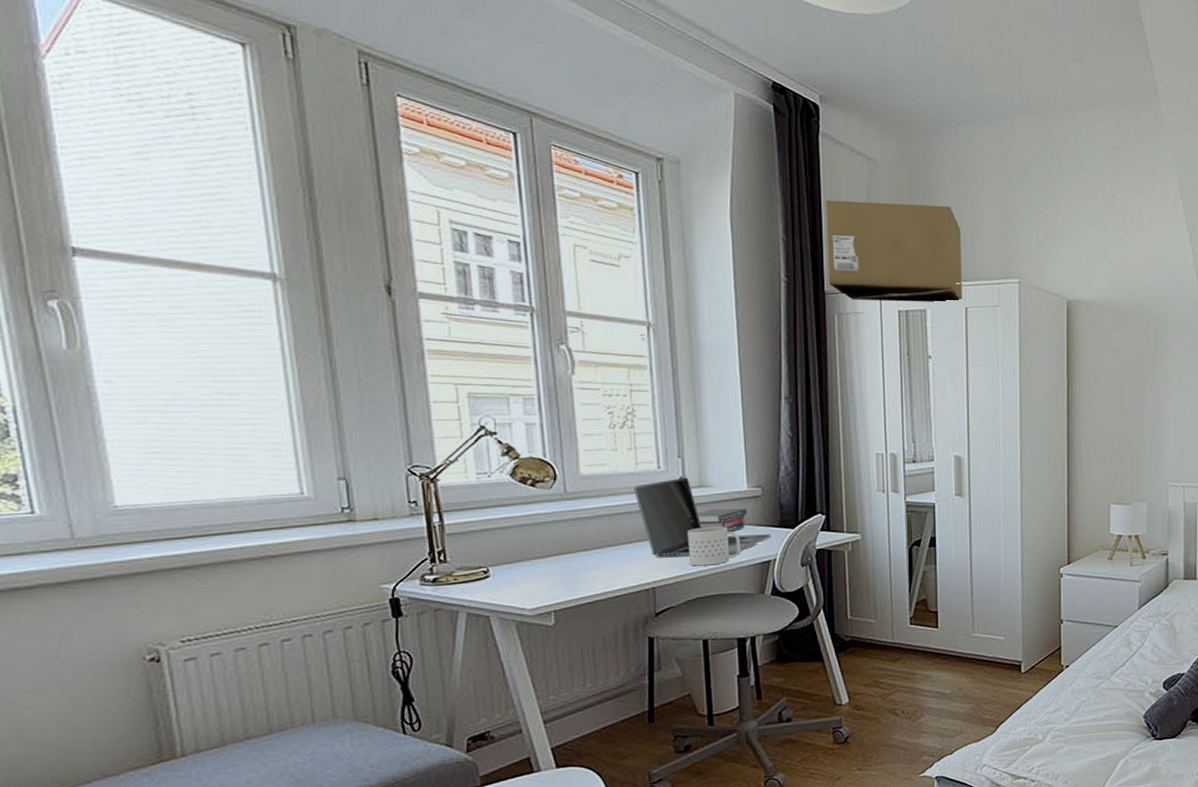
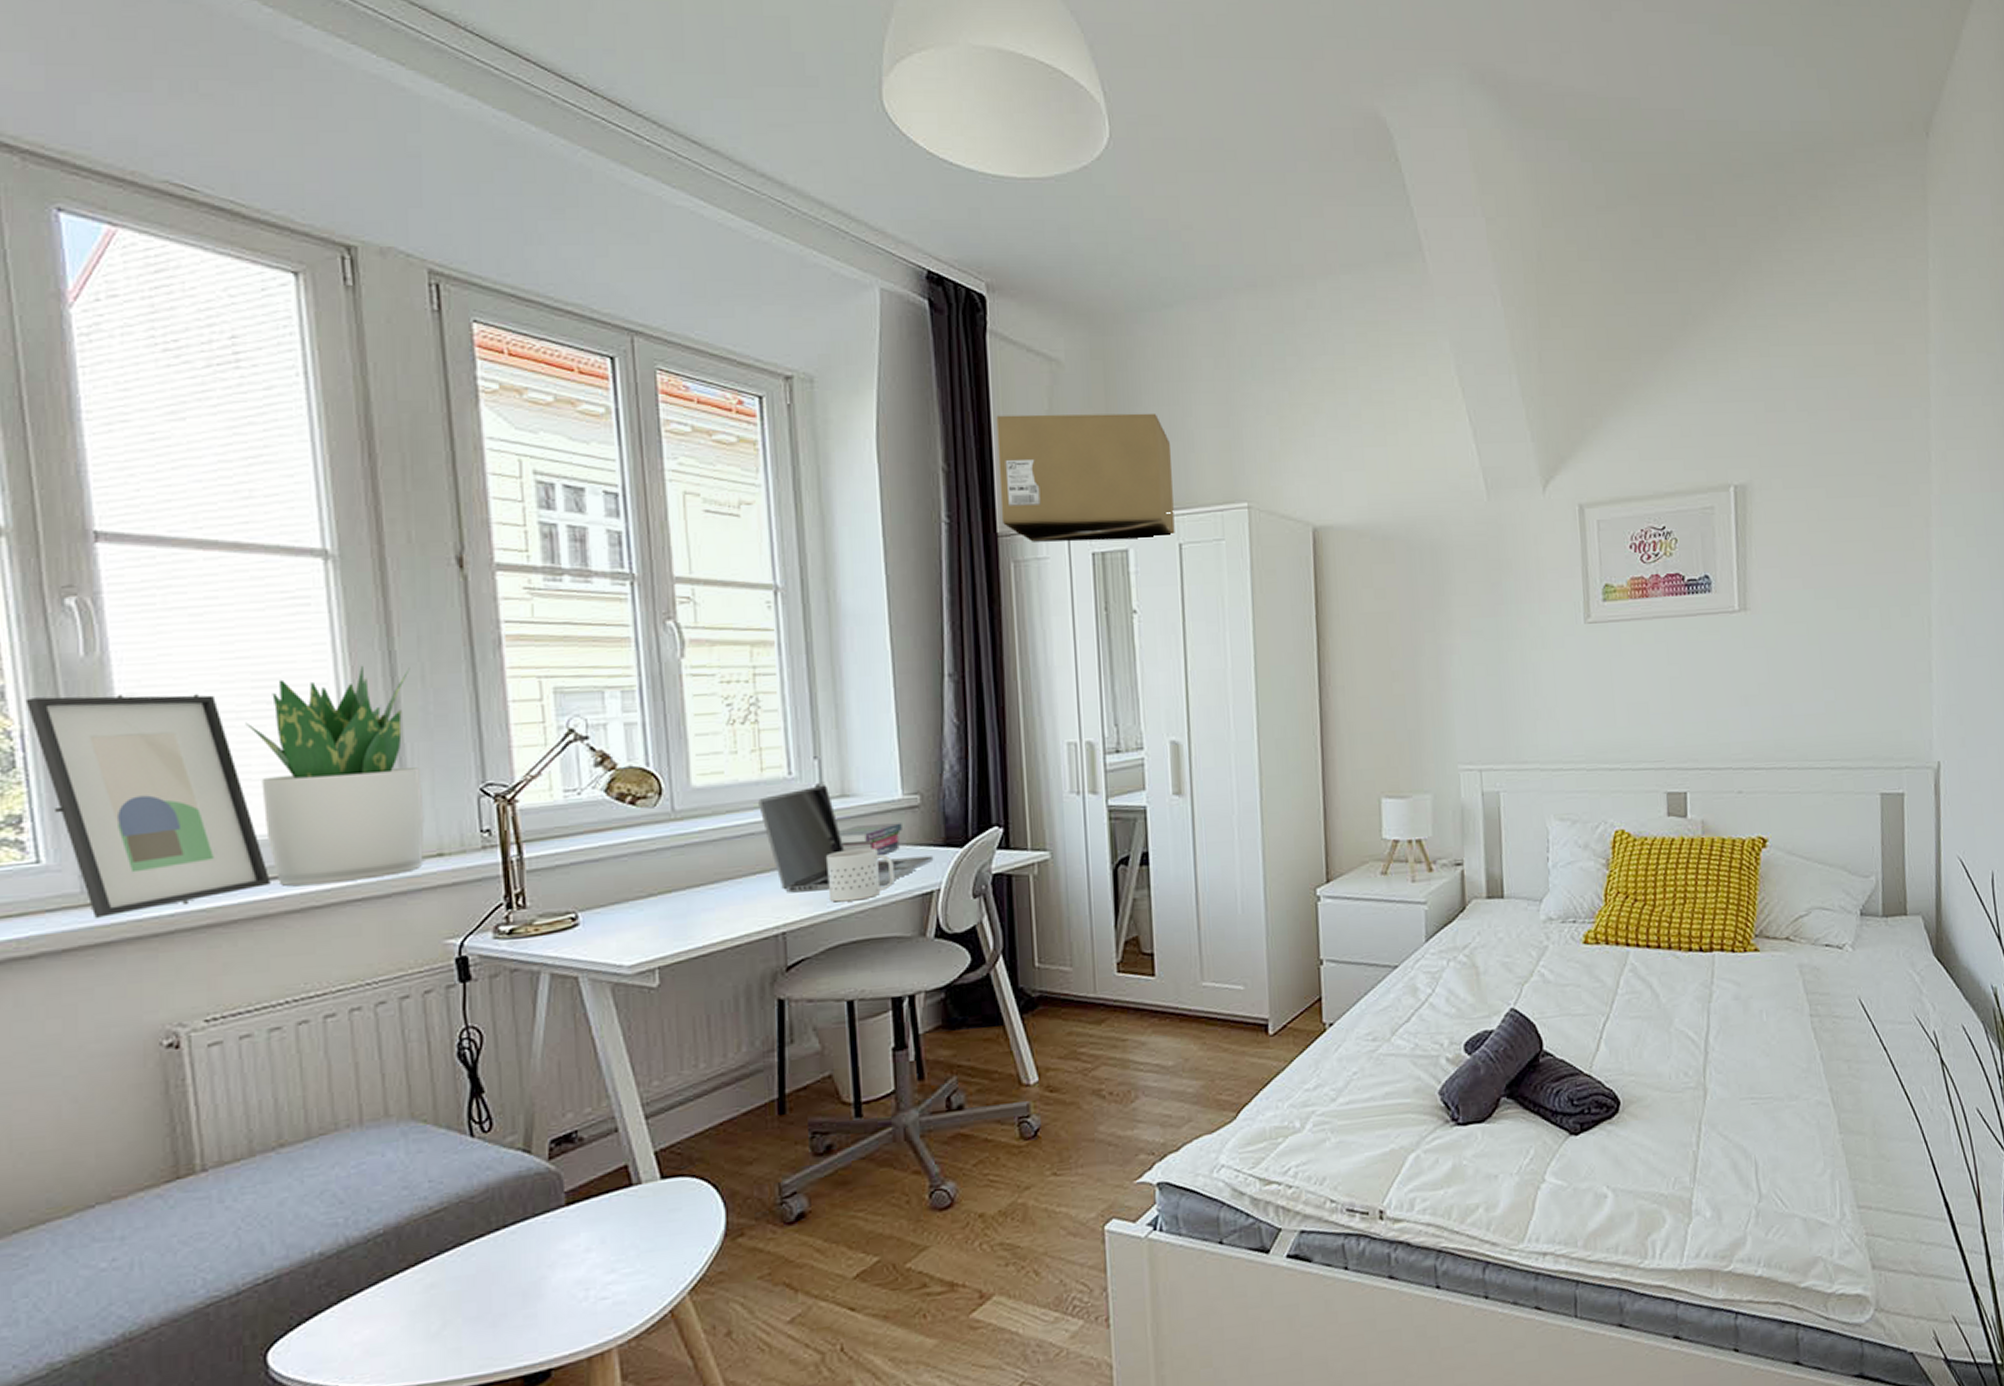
picture frame: none [16,381,234,559] -> present [25,694,271,918]
planter: none [209,368,362,540] -> present [245,665,425,887]

